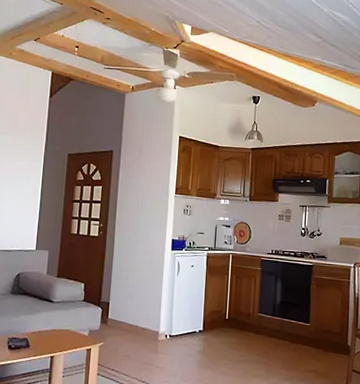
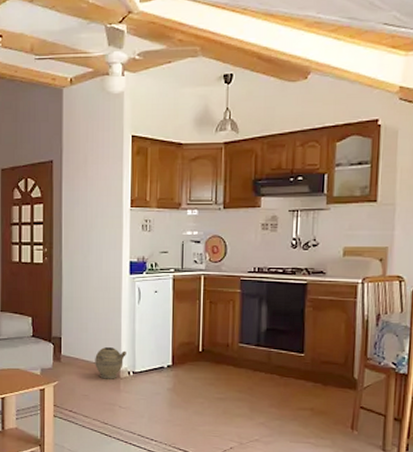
ceramic jug: none [137,313,165,342] -> present [95,347,126,379]

